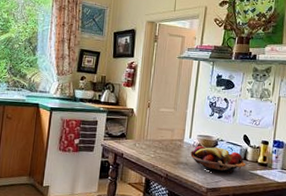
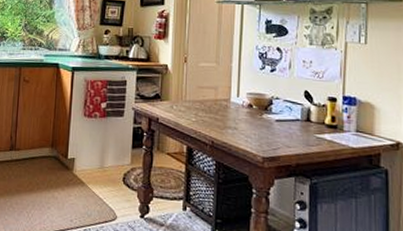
fruit basket: present [190,145,247,174] -> none [240,105,311,139]

